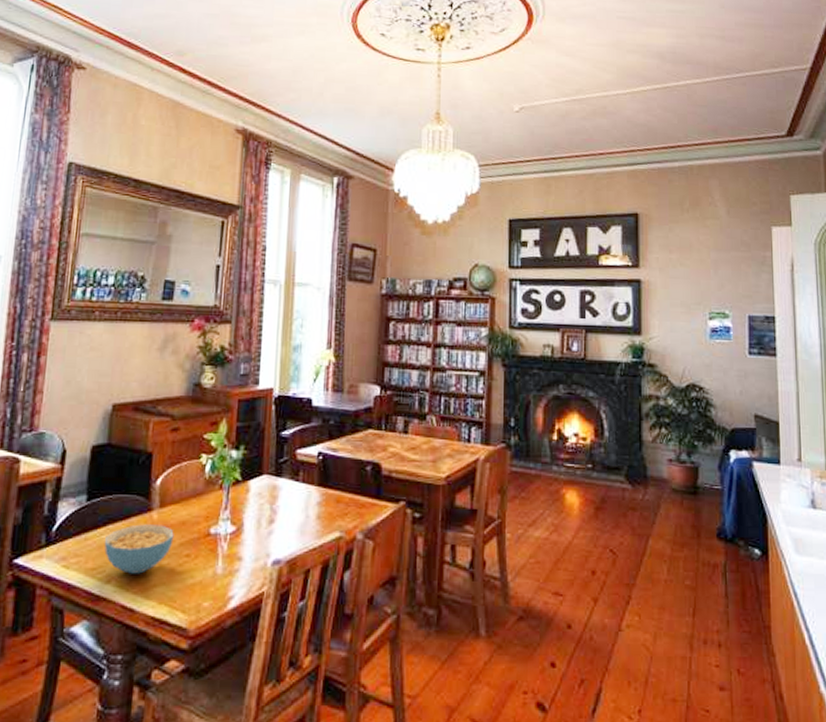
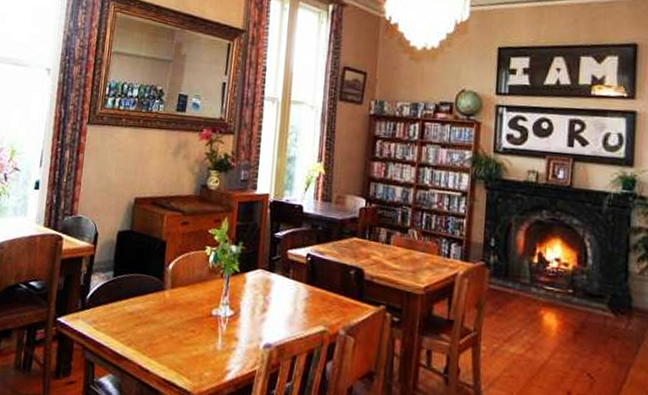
cereal bowl: present [104,524,174,574] -> none [126,300,182,342]

